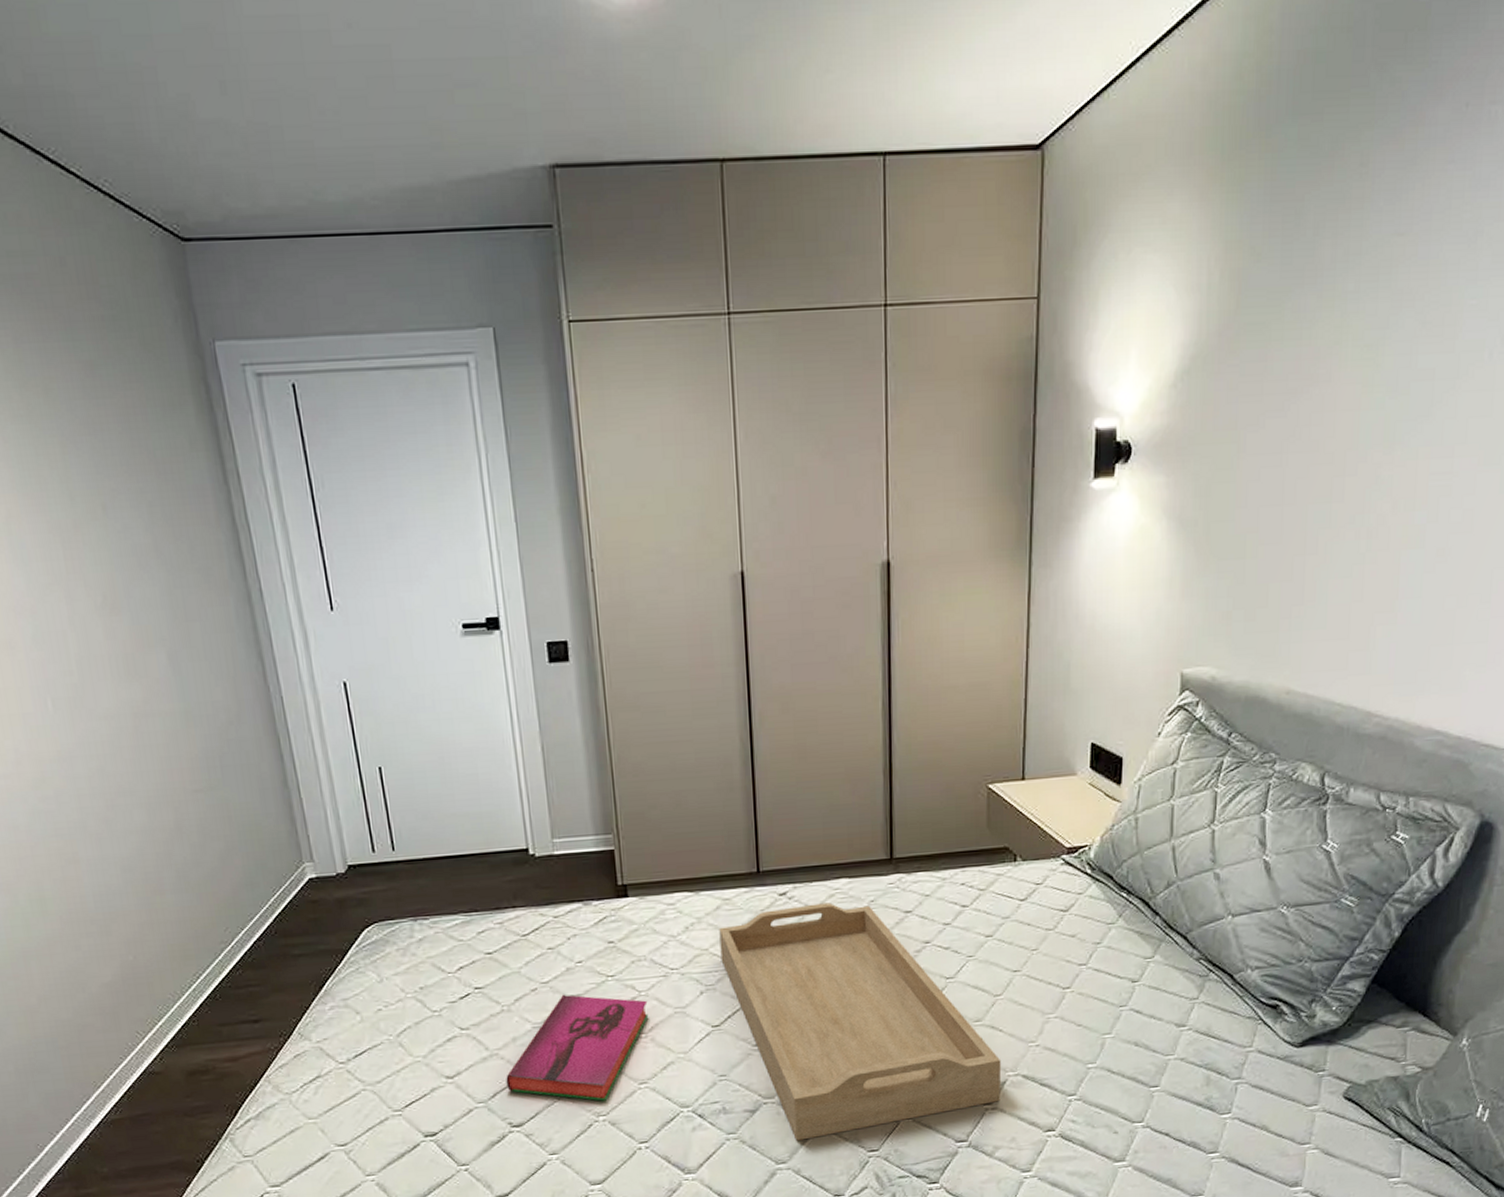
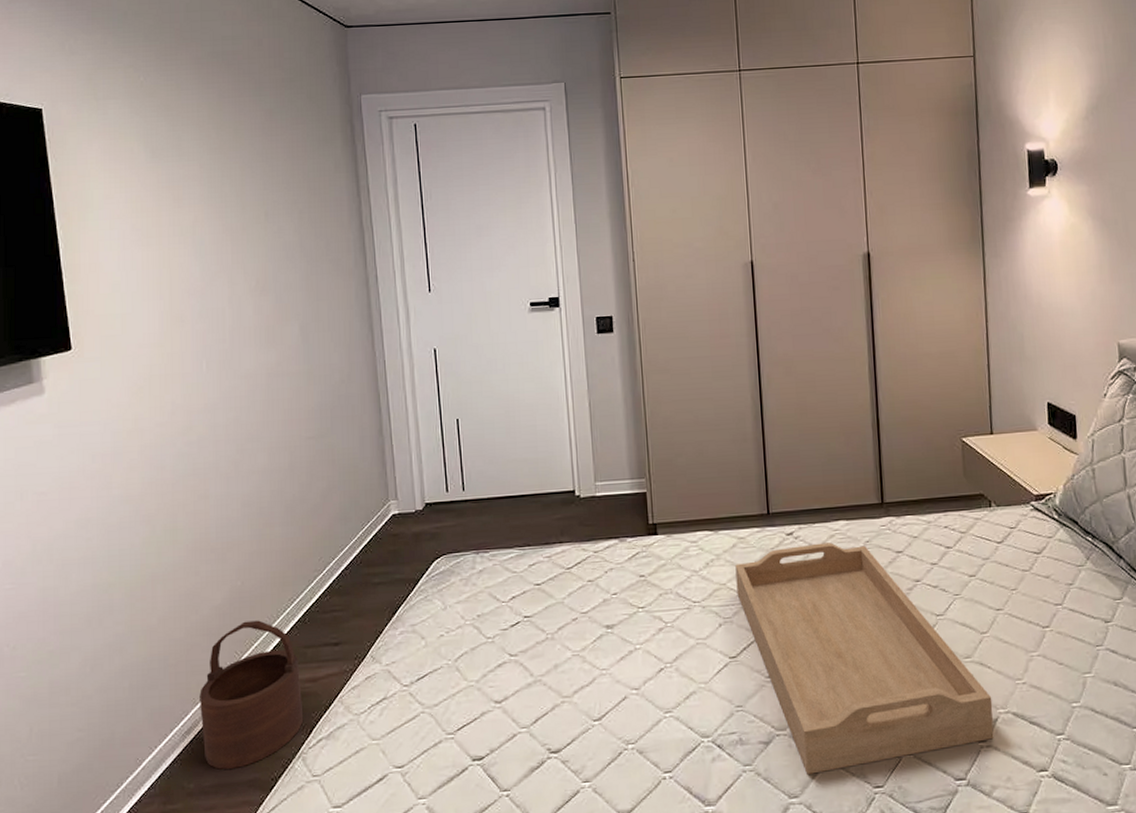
wooden bucket: none [100,997,227,1153] -> present [199,620,304,770]
hardback book: present [506,994,649,1101] -> none [547,624,674,729]

